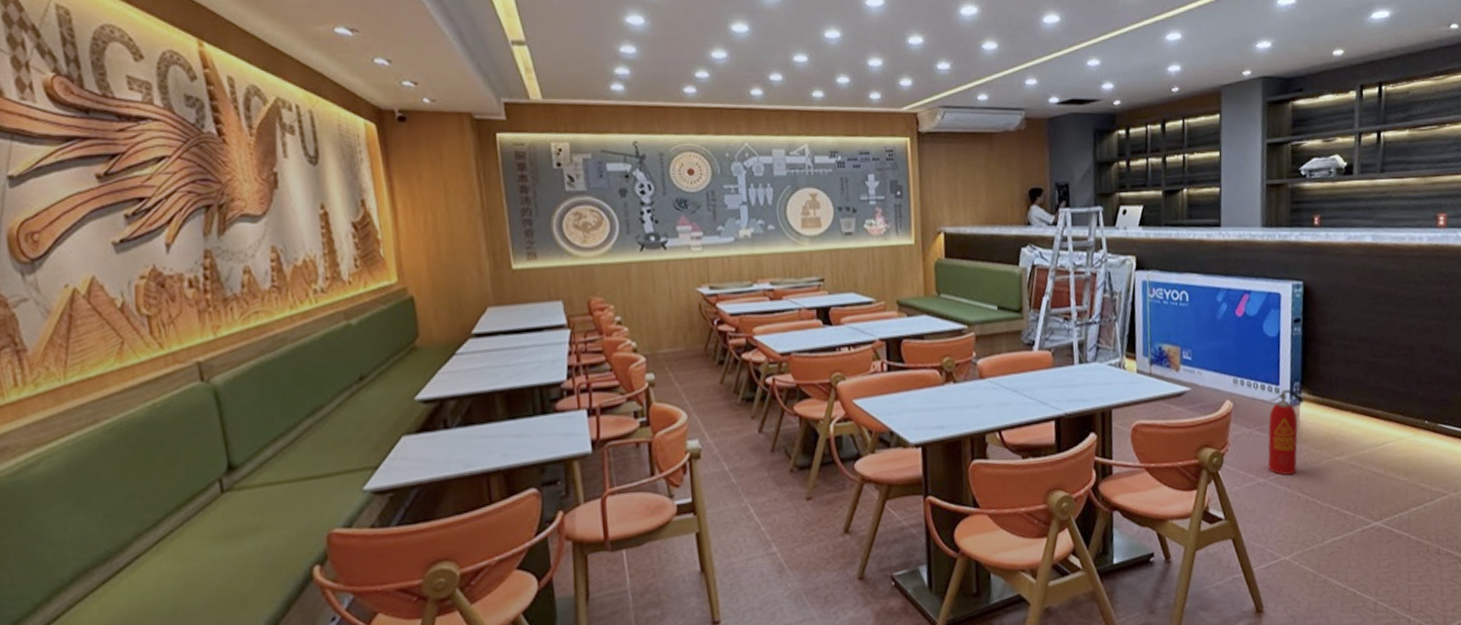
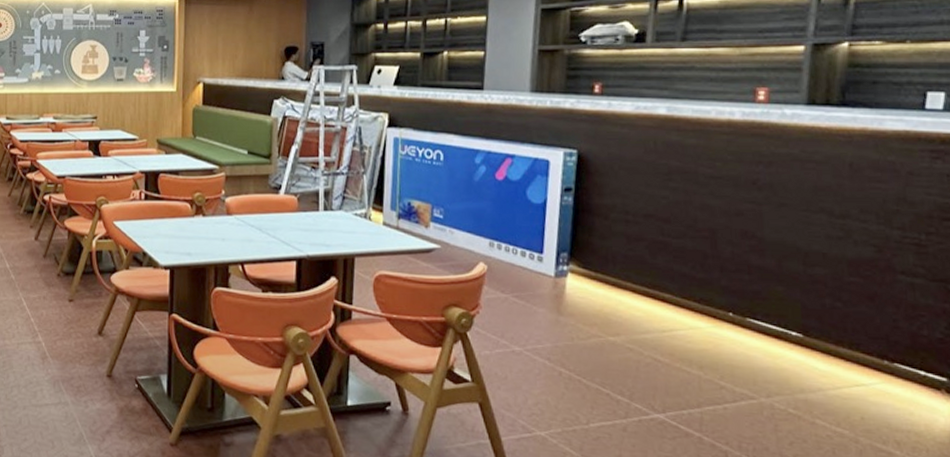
fire extinguisher: present [1267,389,1303,475] -> none [524,259,571,347]

